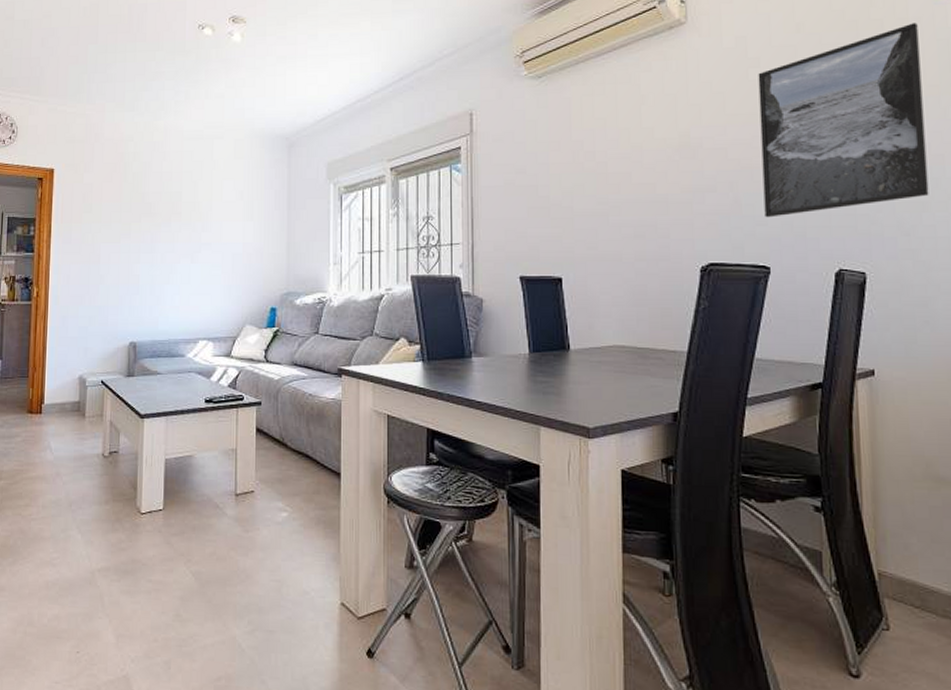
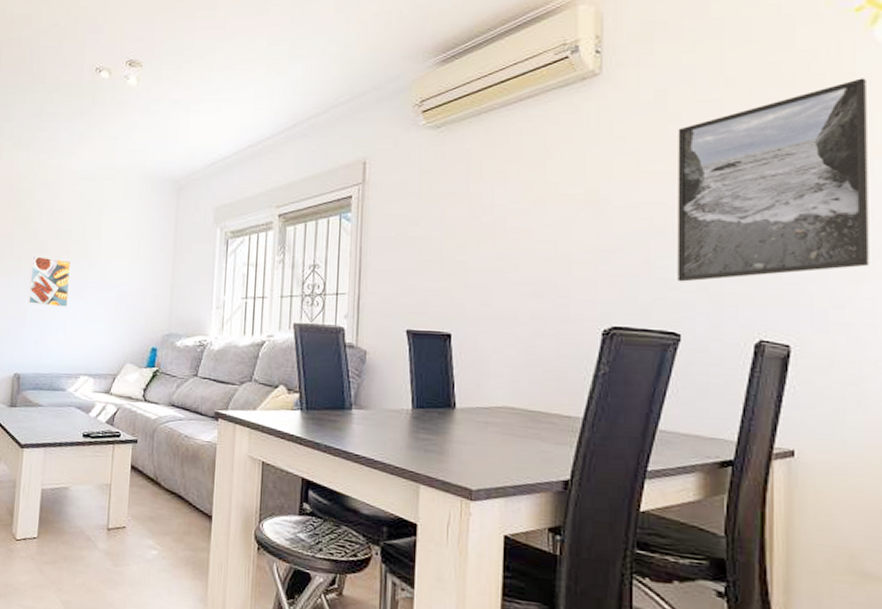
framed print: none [140,220,184,272] -> present [27,256,71,308]

